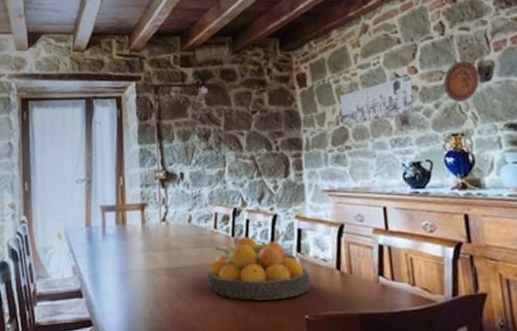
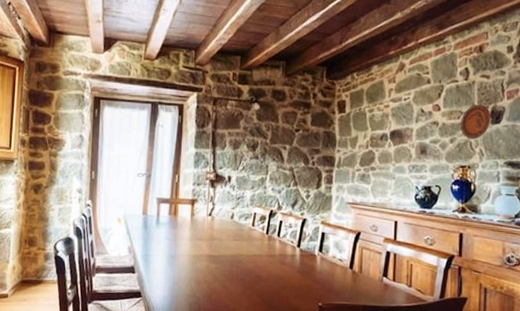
fruit bowl: present [207,236,310,300] -> none [241,235,327,289]
wall art: present [340,76,415,125] -> none [371,112,435,150]

